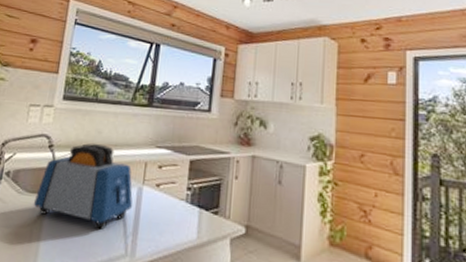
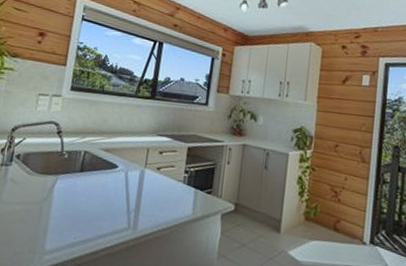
toaster: present [33,143,133,230] -> none [42,130,136,207]

